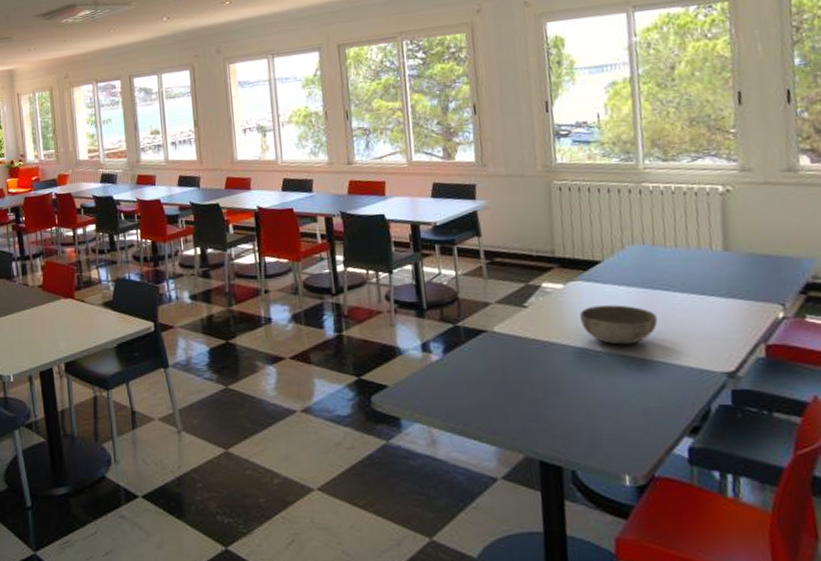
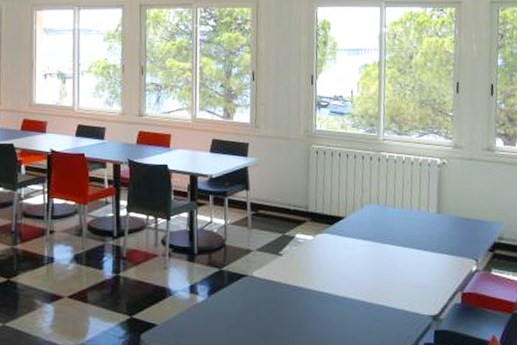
bowl: present [580,305,658,345] -> none [324,256,384,291]

